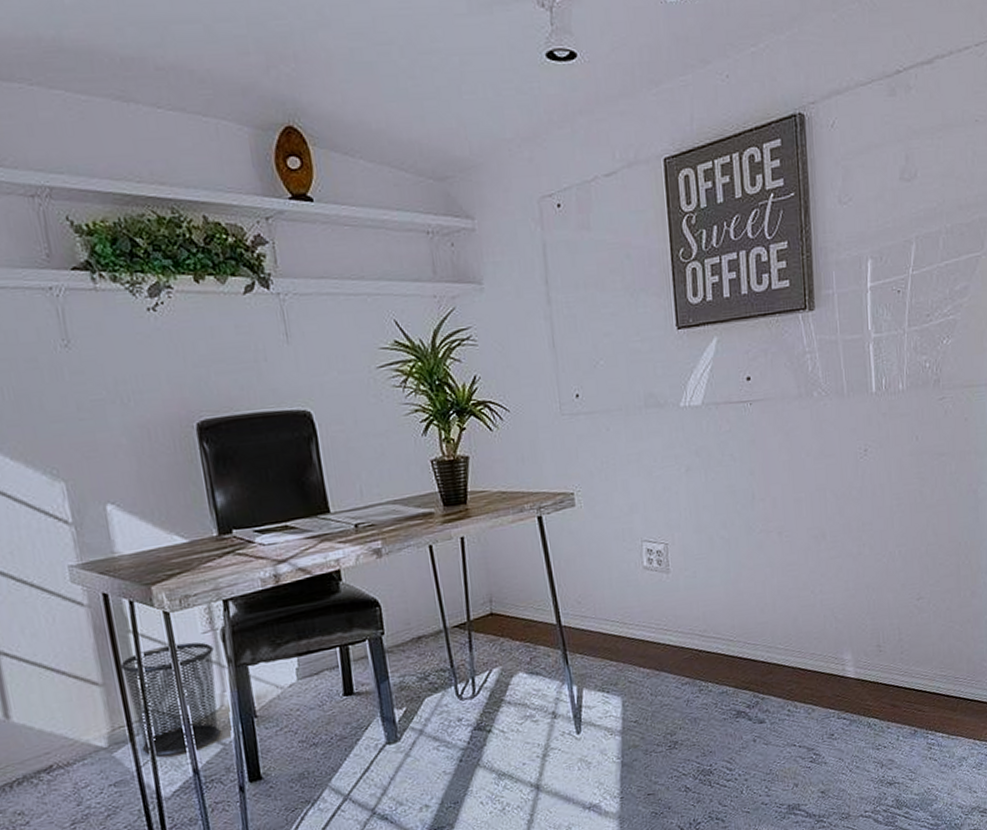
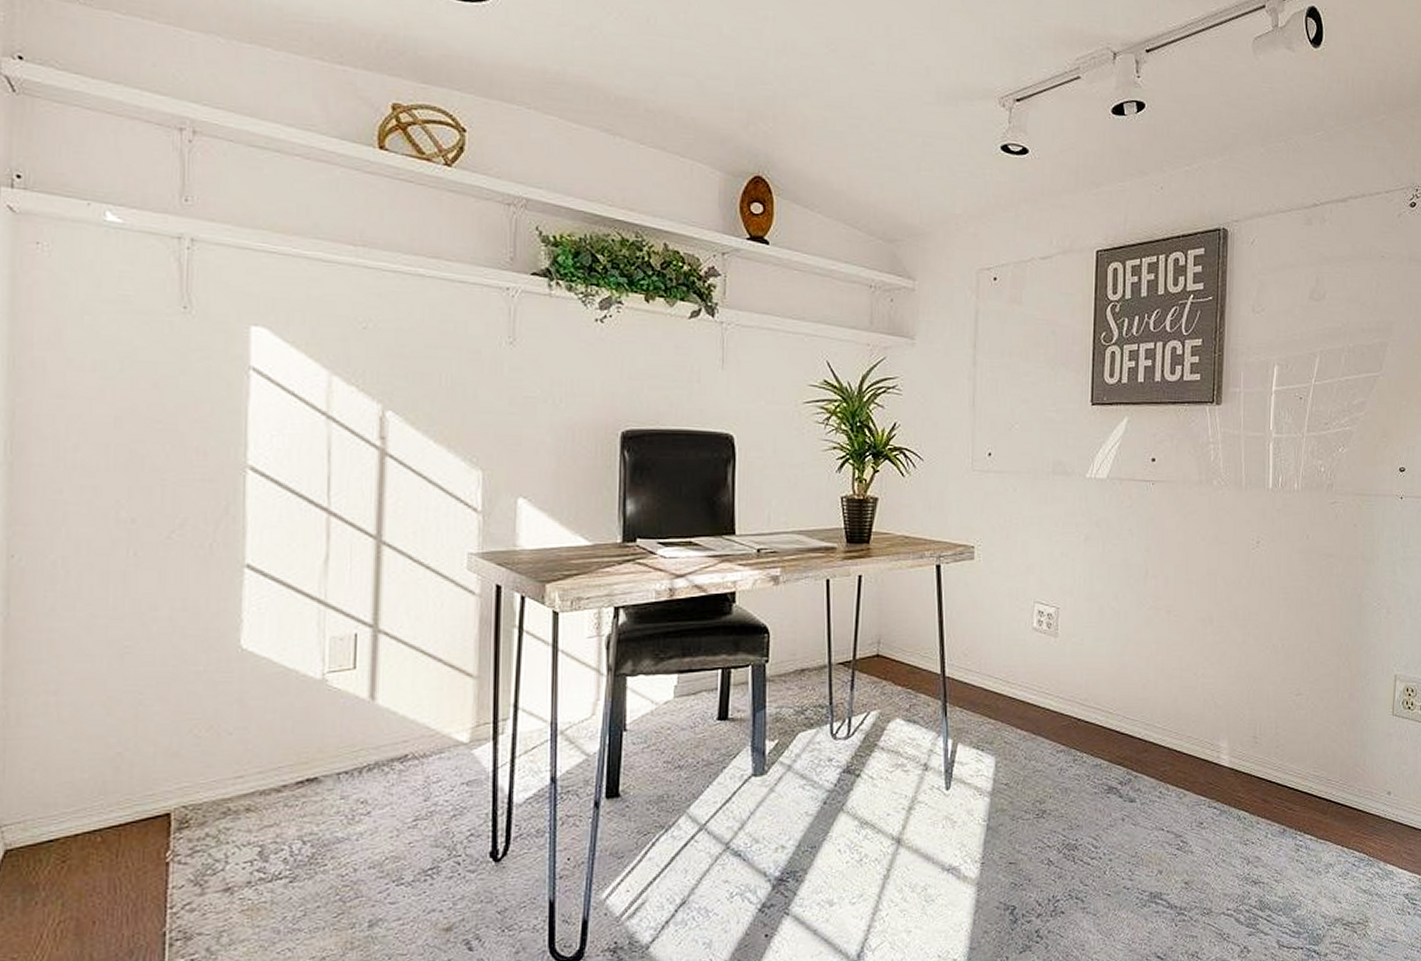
waste bin: present [120,642,221,757] -> none [498,645,596,760]

